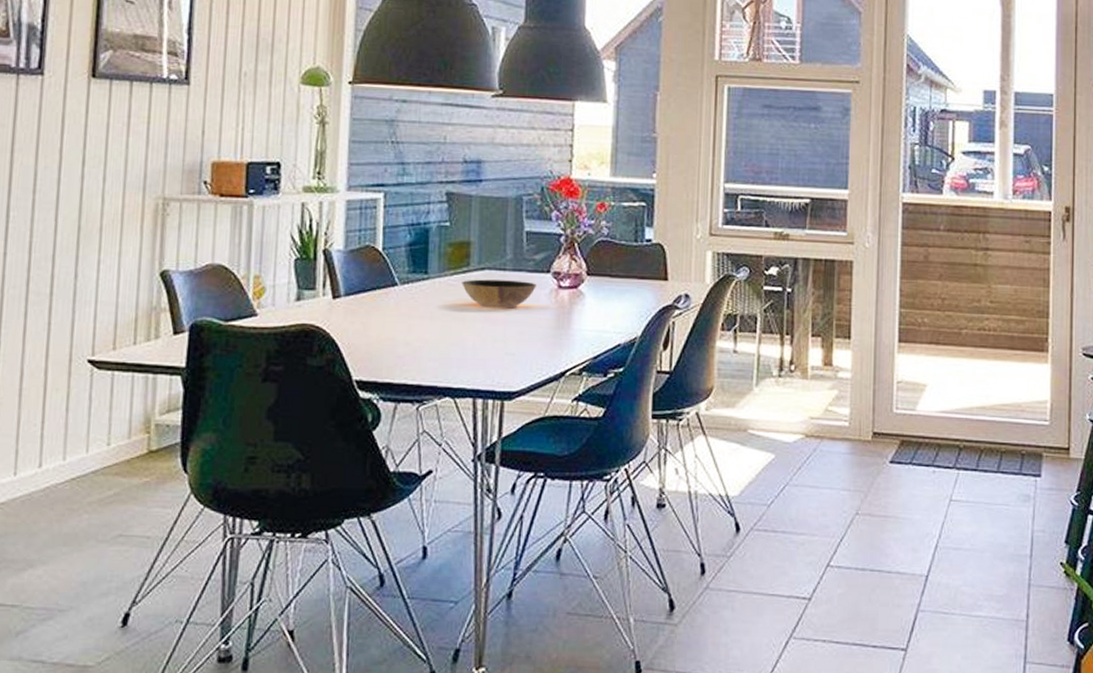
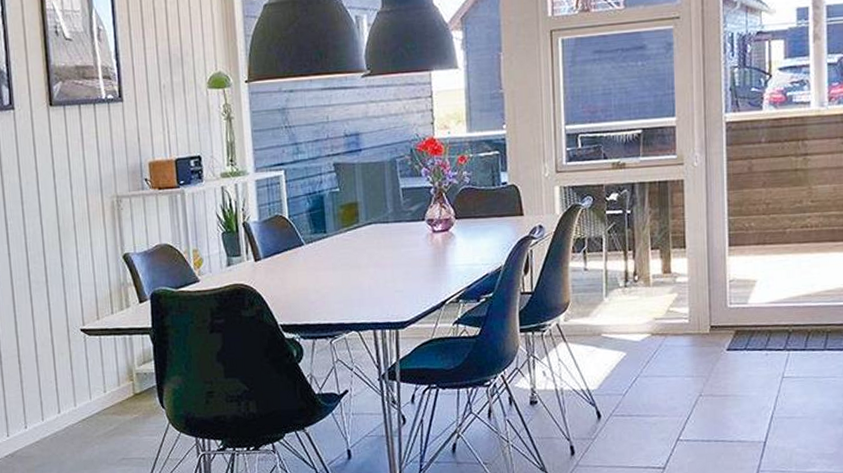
bowl: present [462,279,536,310] -> none [354,230,415,256]

